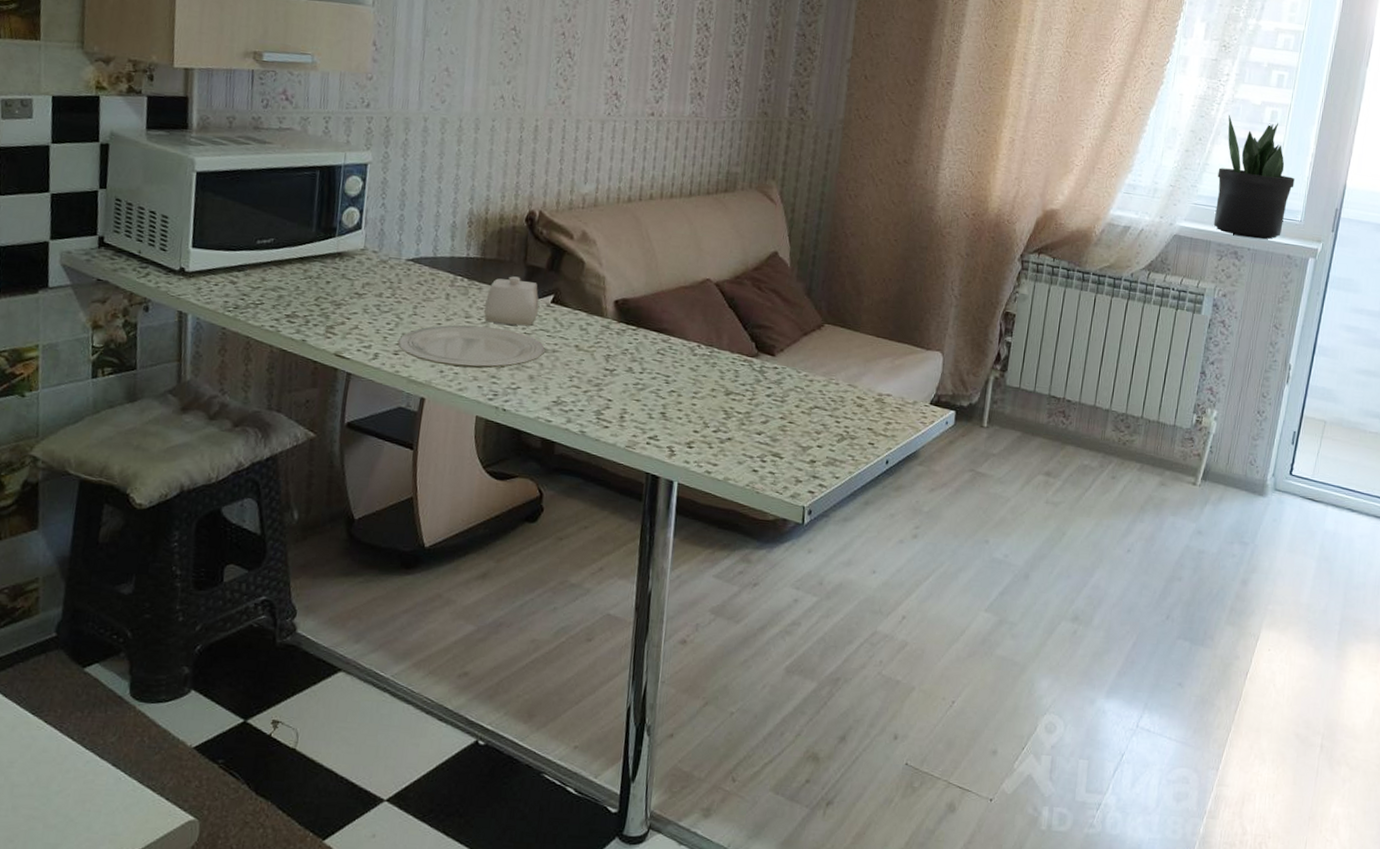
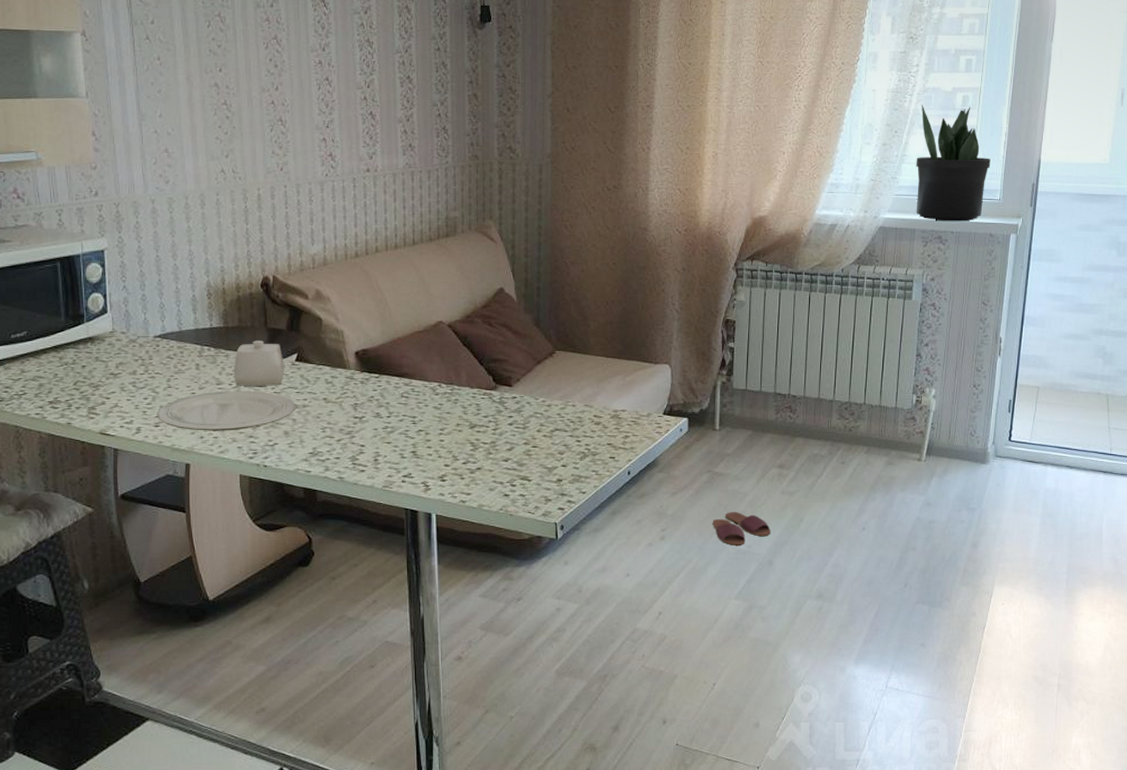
slippers: none [970,516,1030,554] -> present [713,511,771,546]

